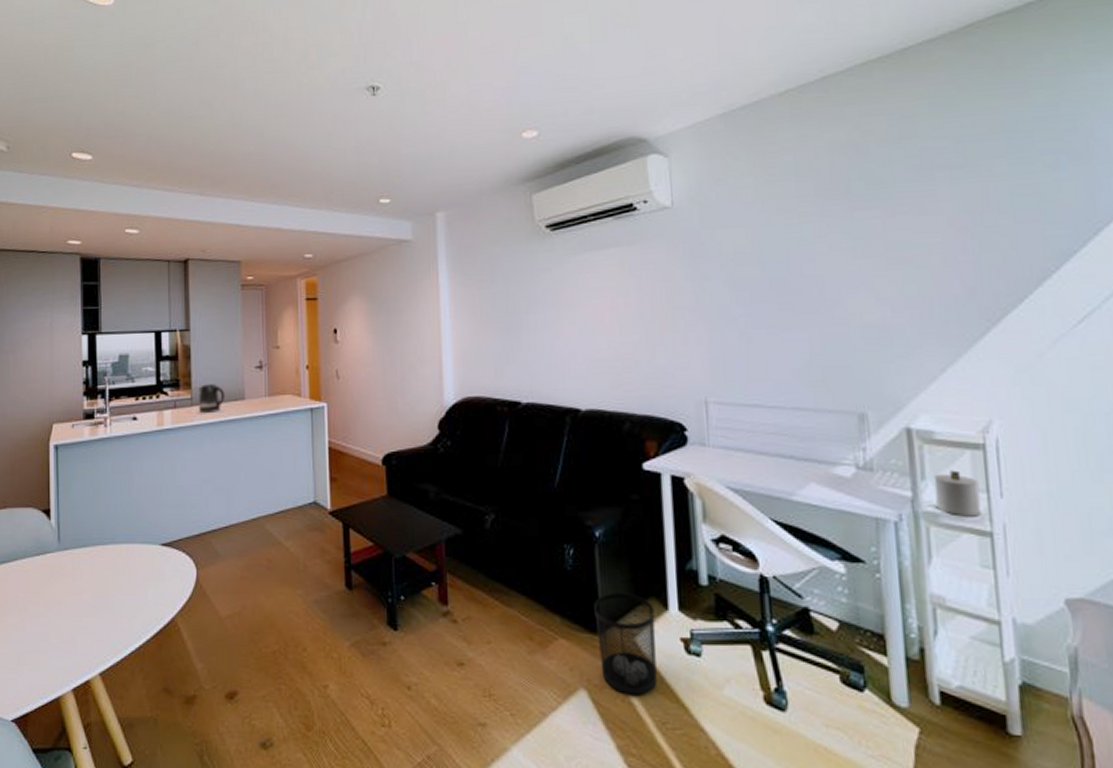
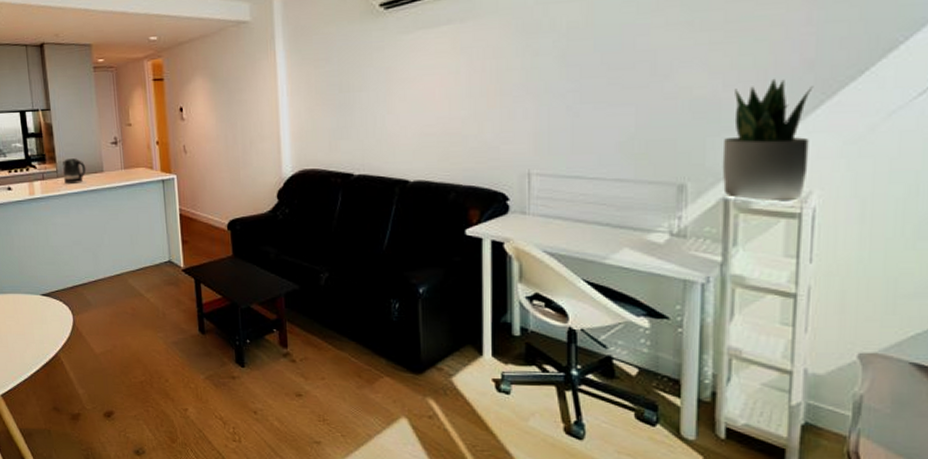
waste bin: present [594,593,657,695] -> none [416,341,471,423]
planter: none [898,305,985,432] -> present [722,78,814,202]
candle: present [933,470,982,517] -> none [744,237,790,280]

